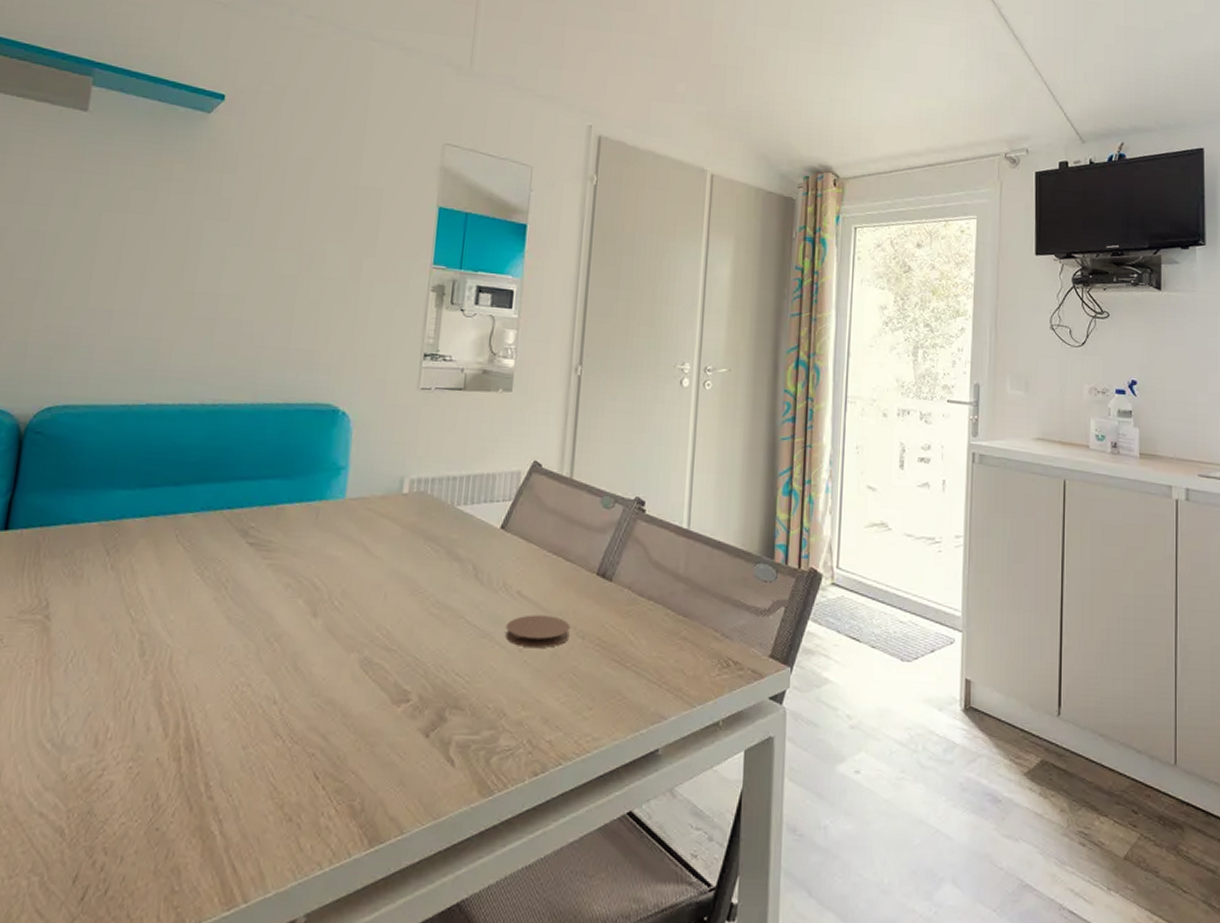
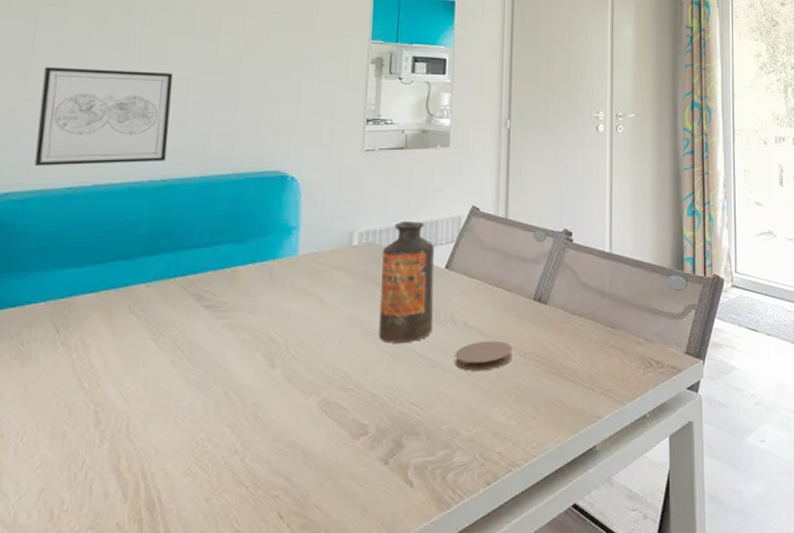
wall art: none [91,275,228,385] -> present [34,66,173,165]
bottle: none [425,470,491,607] -> present [378,220,435,344]

